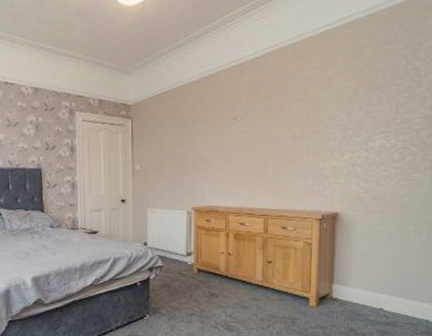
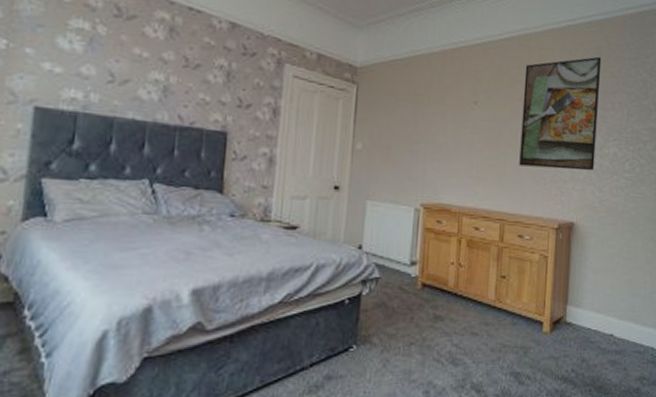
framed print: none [280,54,365,168] -> present [519,56,602,171]

